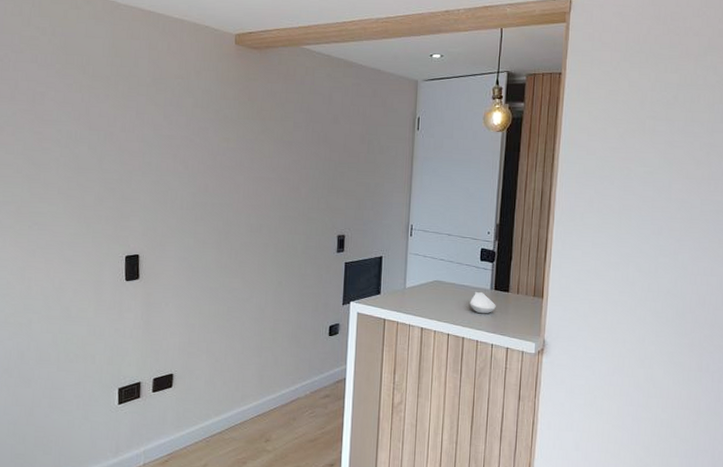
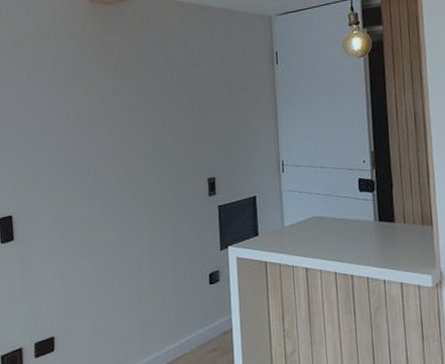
spoon rest: present [470,291,496,314] -> none [354,224,383,248]

